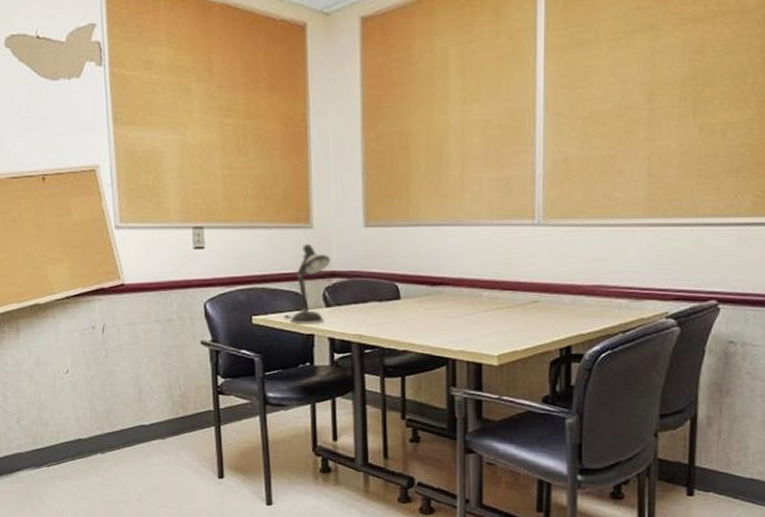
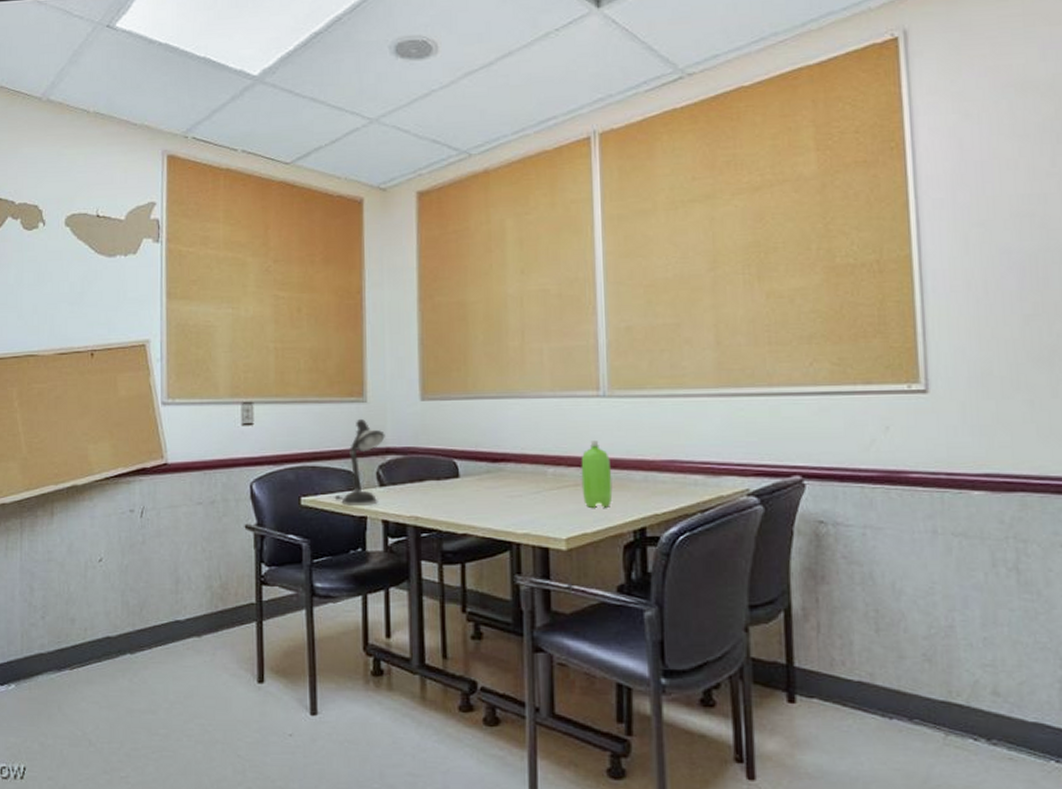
water bottle: none [514,266,543,328] -> present [581,441,613,508]

